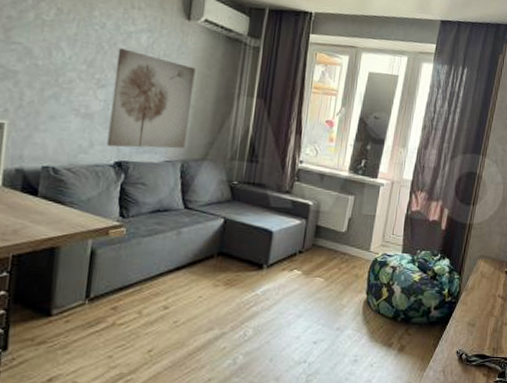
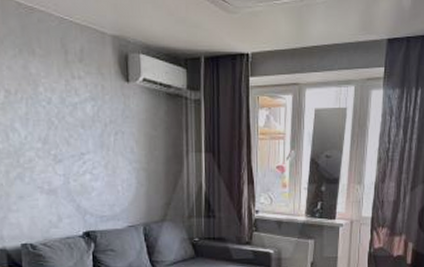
wall art: present [107,48,196,149] -> none [67,121,144,219]

